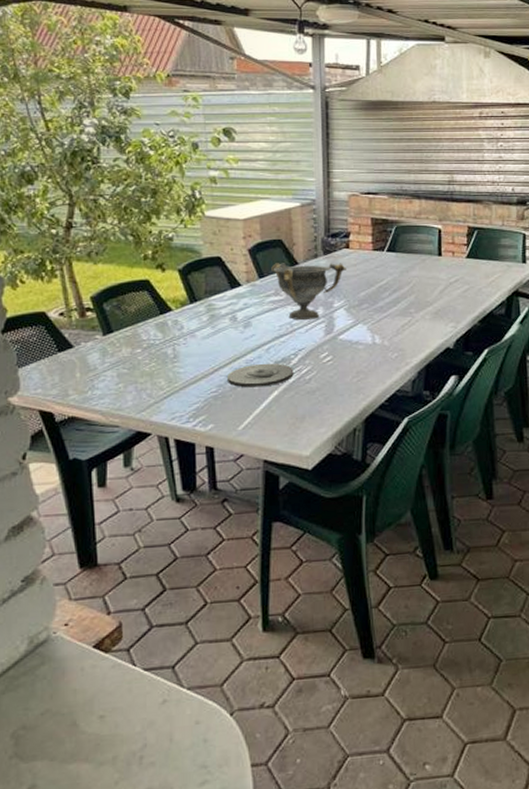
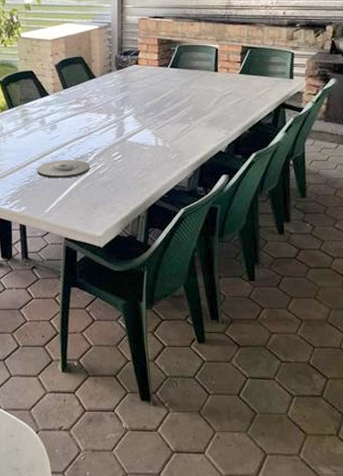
decorative bowl: present [271,263,346,320] -> none [73,76,135,124]

